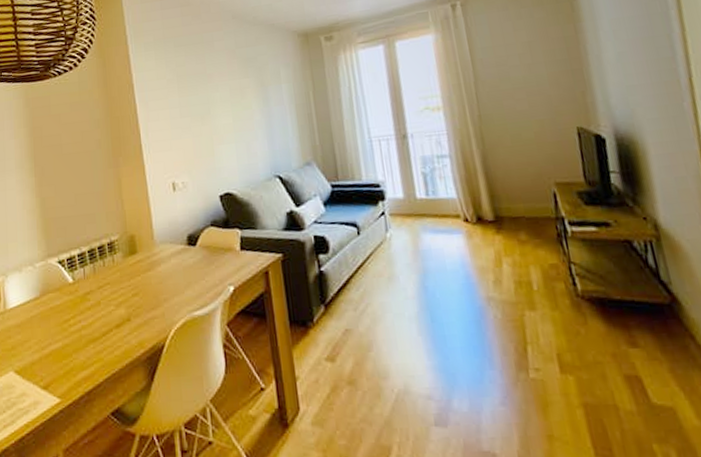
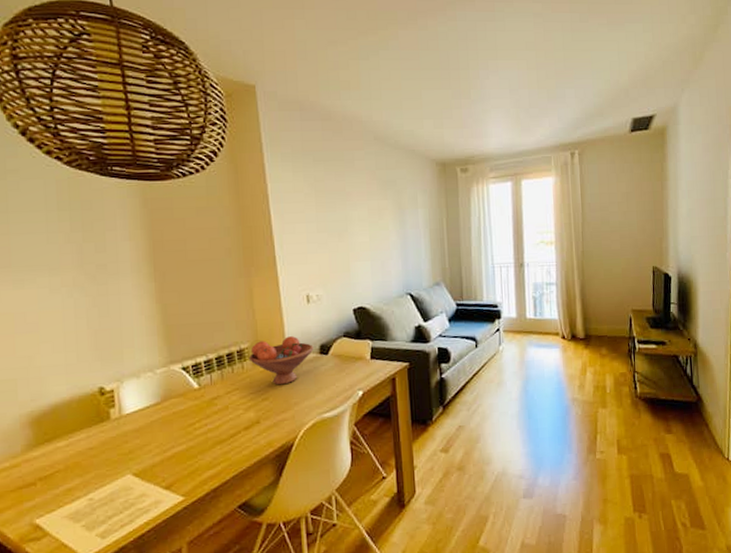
fruit bowl: none [118,226,182,280] -> present [248,336,314,385]

